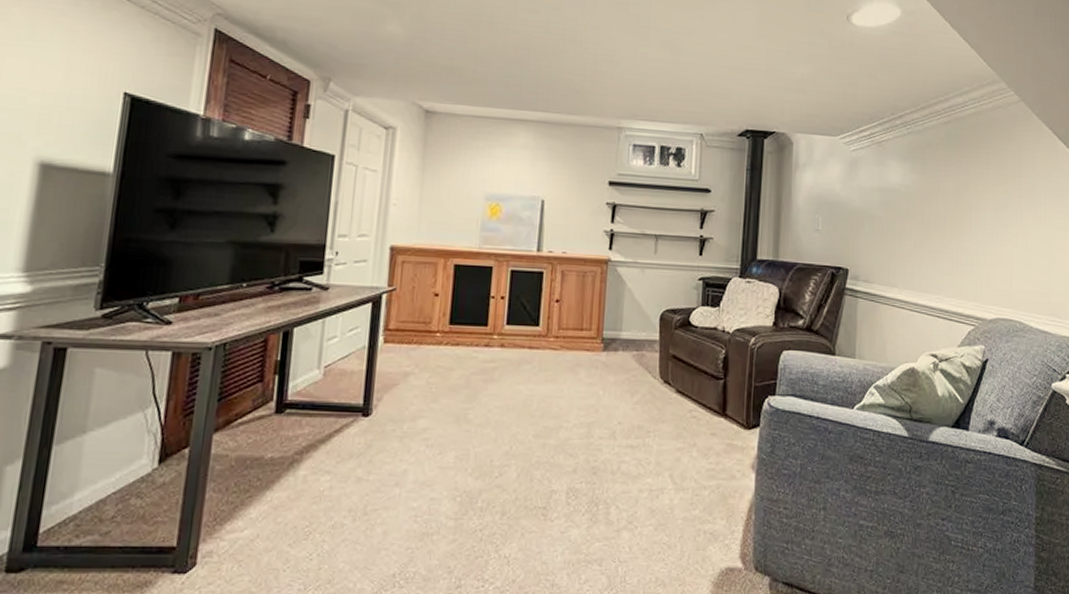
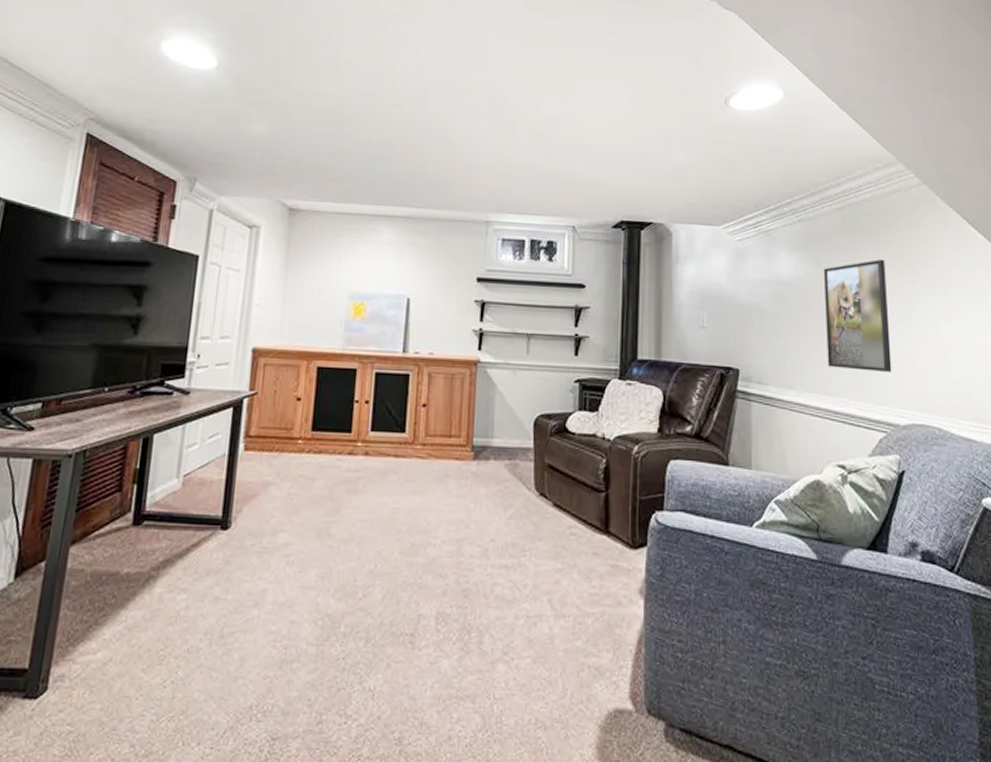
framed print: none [927,170,984,272] -> present [824,260,892,372]

